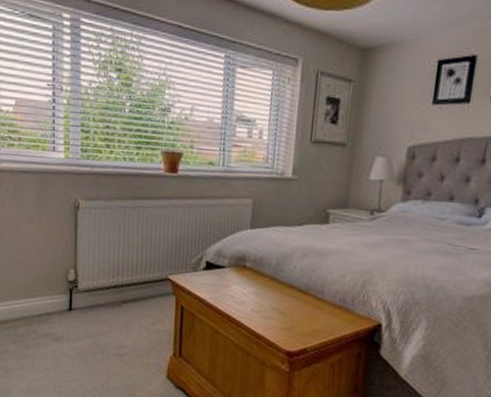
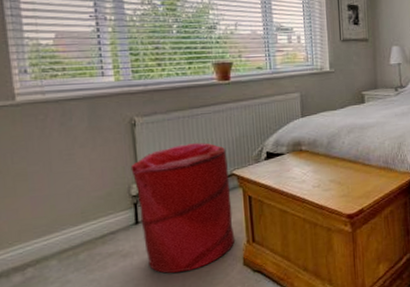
laundry hamper: none [70,236,165,370] -> present [130,142,234,273]

